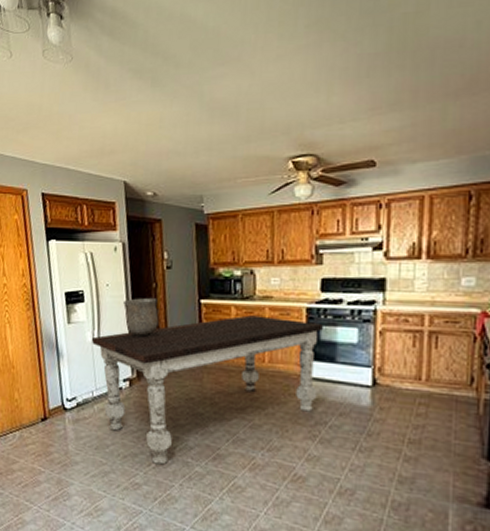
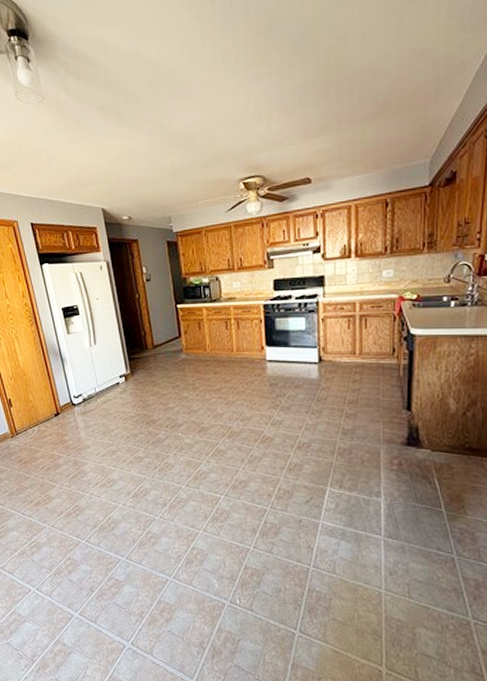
dining table: present [92,315,323,465] -> none [90,314,277,441]
vessel: present [123,297,159,337] -> none [113,306,144,339]

